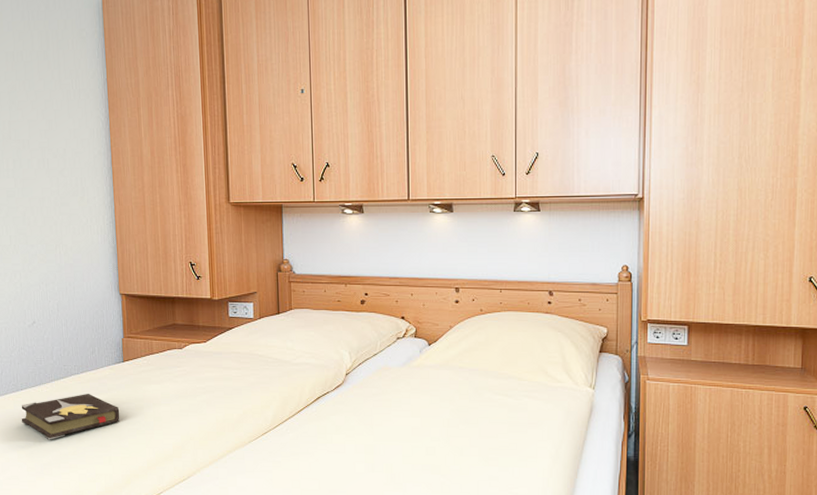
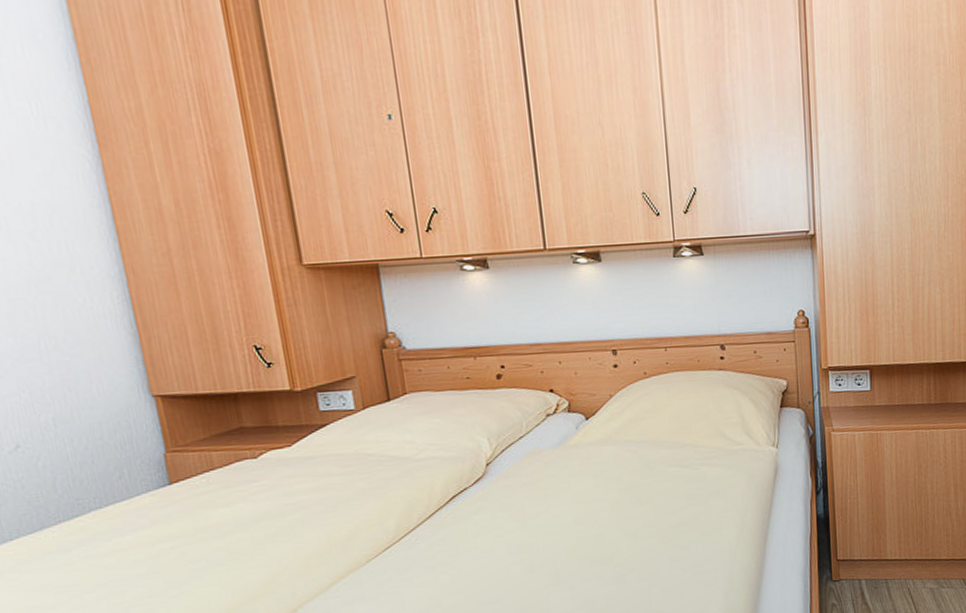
hardback book: present [21,393,120,440] -> none [13,531,176,601]

